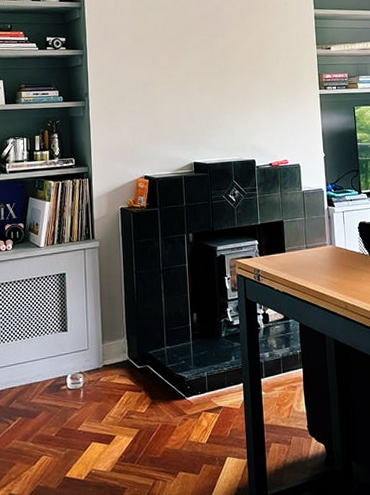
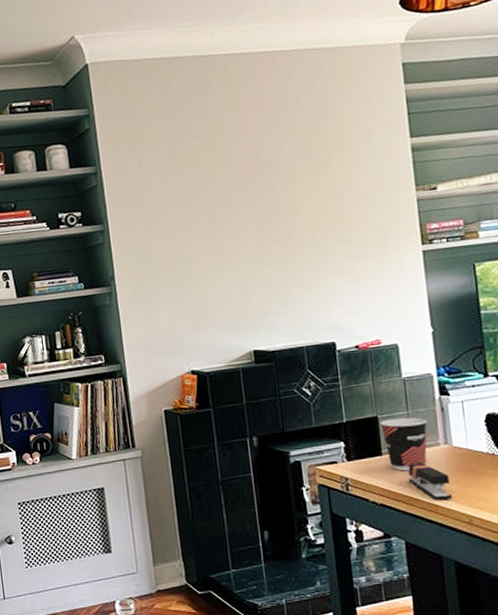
cup: none [285,222,318,266] -> present [380,417,427,471]
stapler: none [303,259,335,289] -> present [408,463,453,500]

